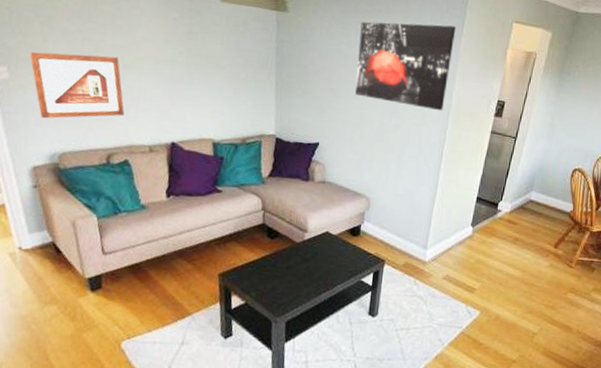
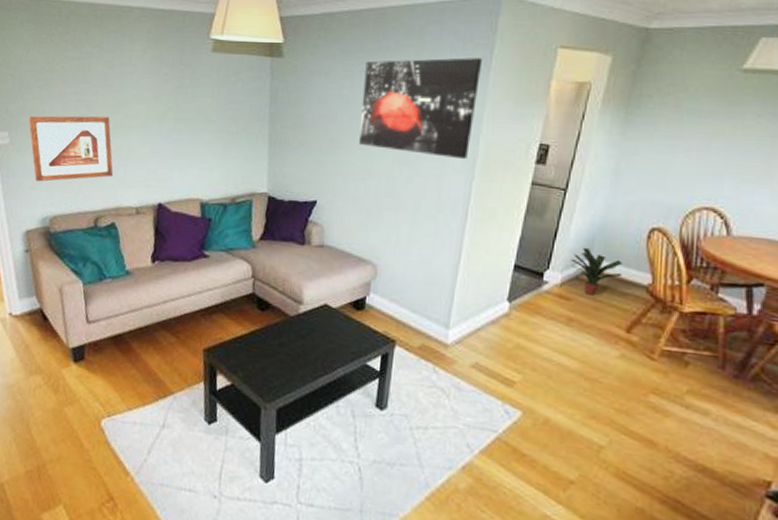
potted plant: none [517,183,554,221] -> present [570,247,623,296]

